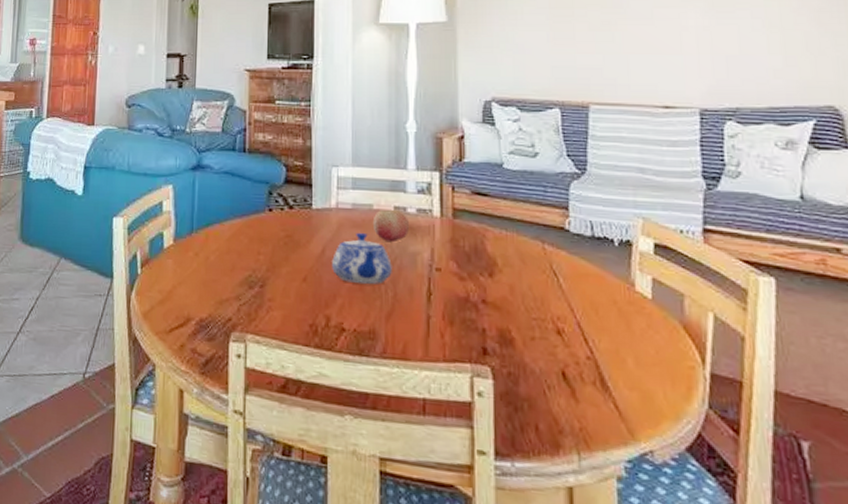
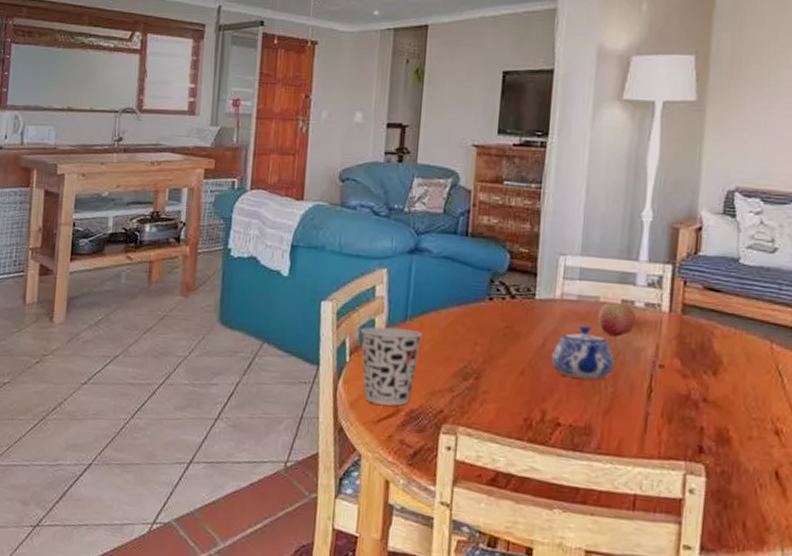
cup: none [150,239,209,315] -> present [360,326,423,406]

